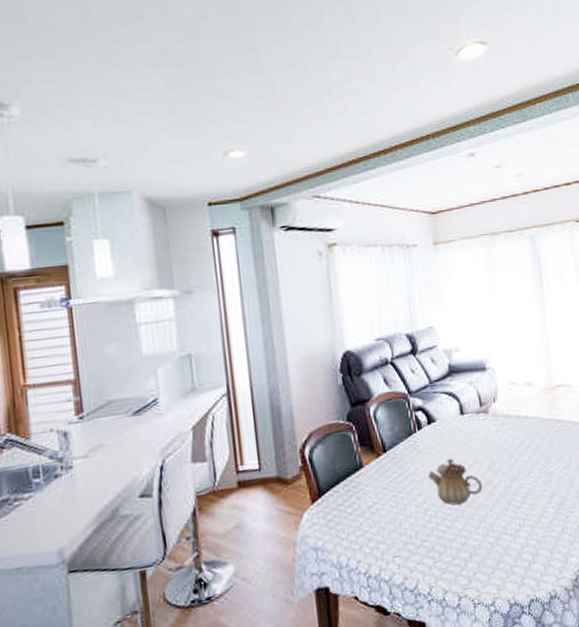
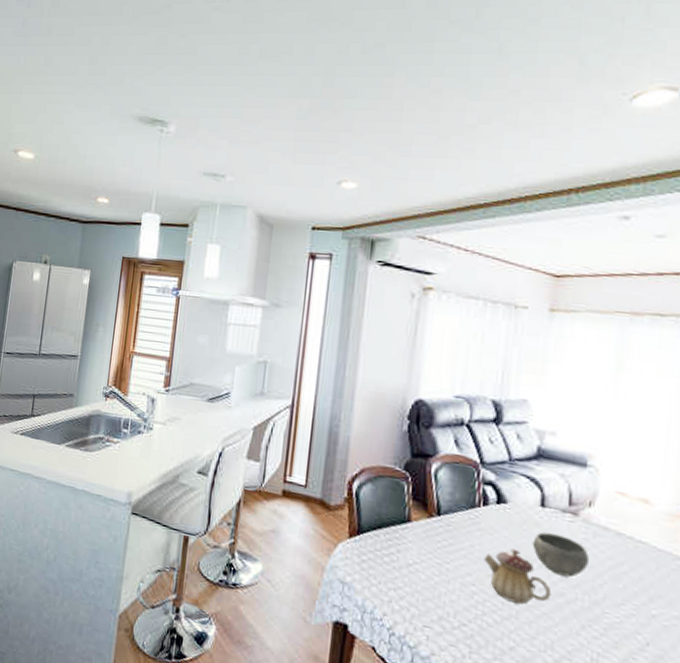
bowl: none [461,433,503,468] -> present [532,532,590,578]

